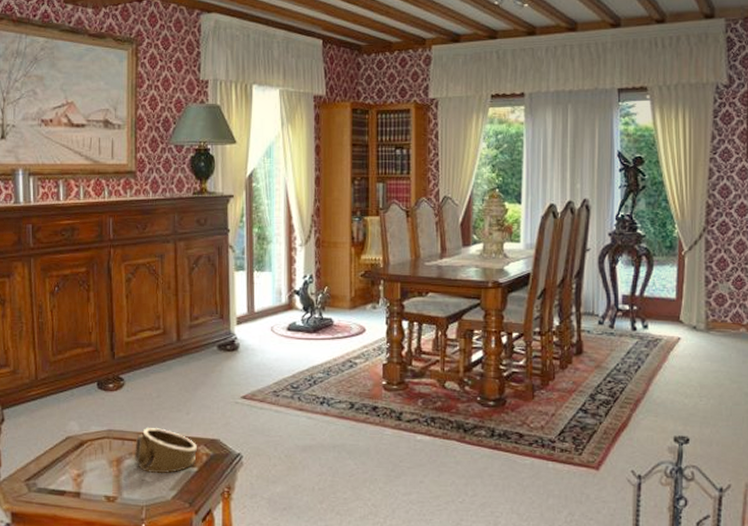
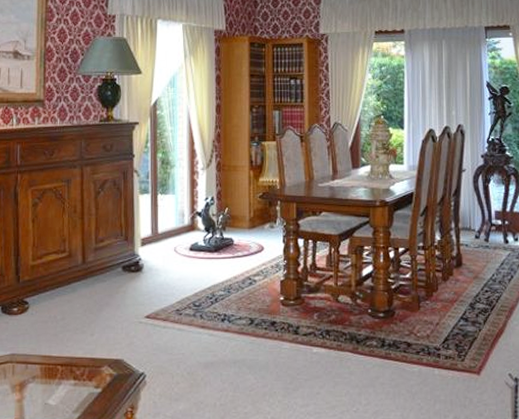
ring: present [135,428,198,473] -> none [38,350,102,396]

